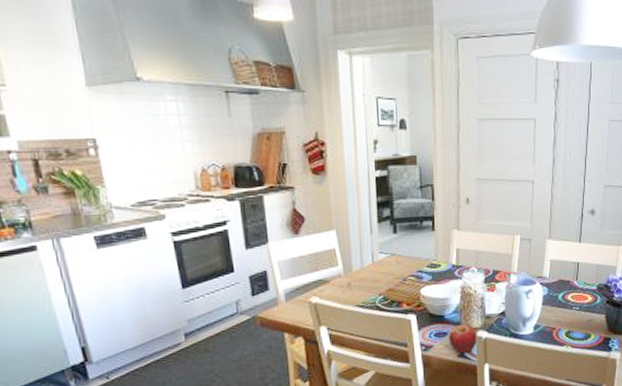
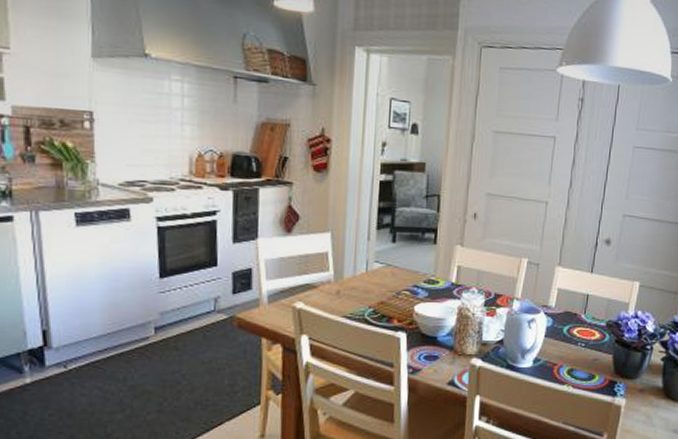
fruit: present [449,324,477,353] -> none [439,348,471,381]

